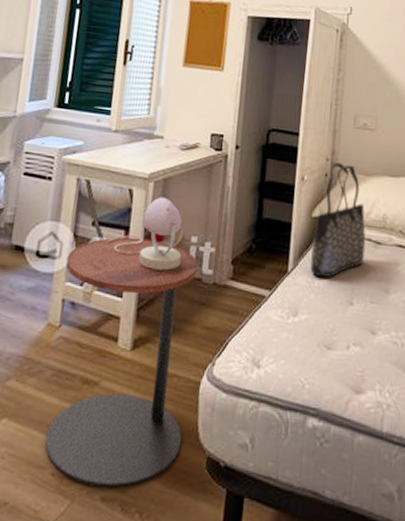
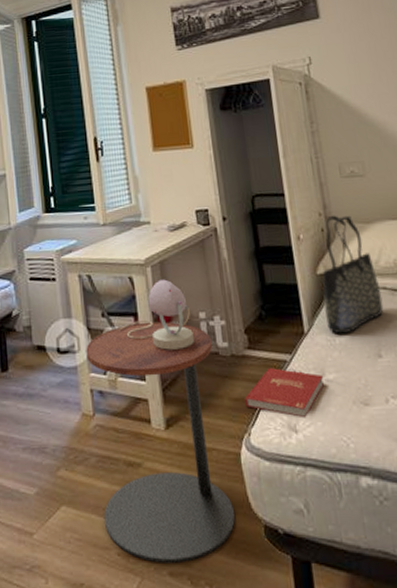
book: none [216,301,296,355] -> present [244,368,325,418]

